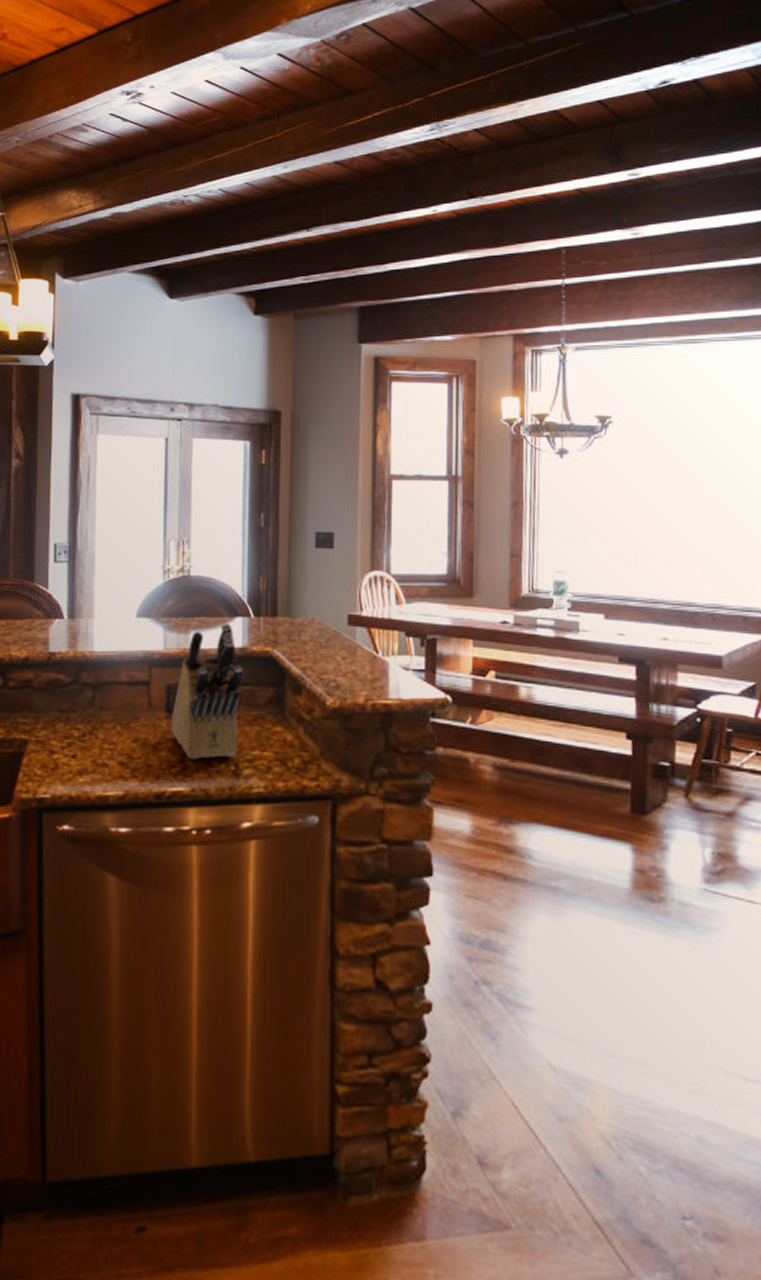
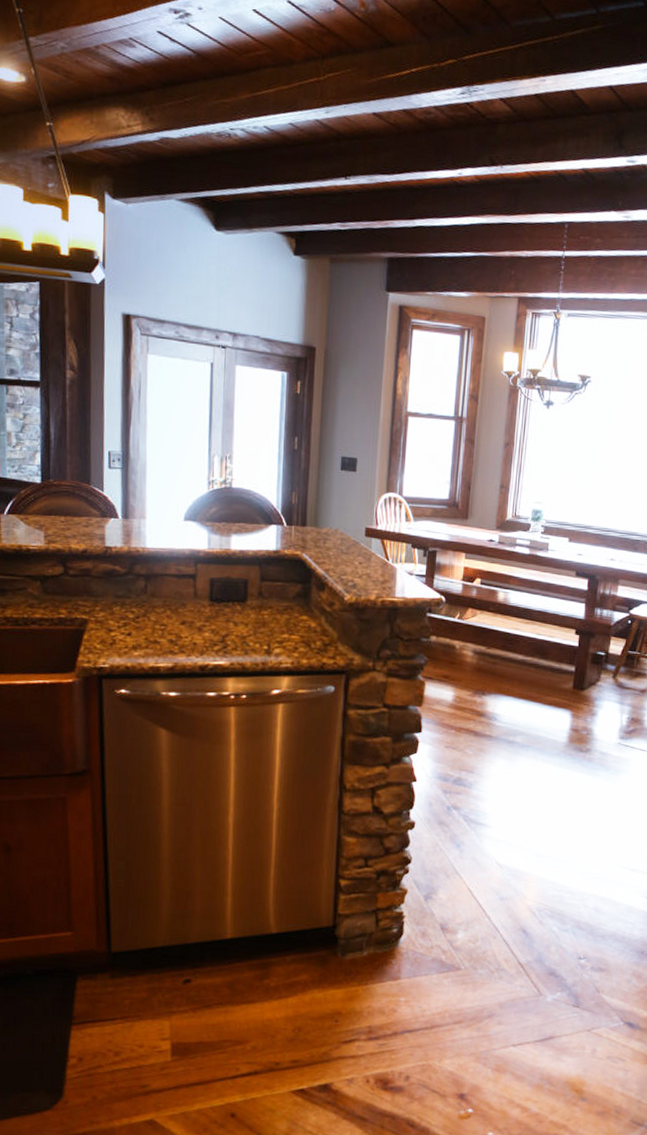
knife block: present [170,624,244,760] -> none [213,530,277,641]

